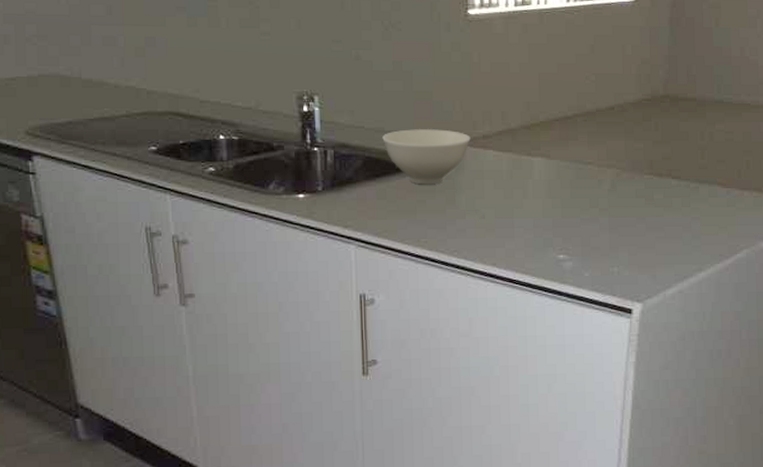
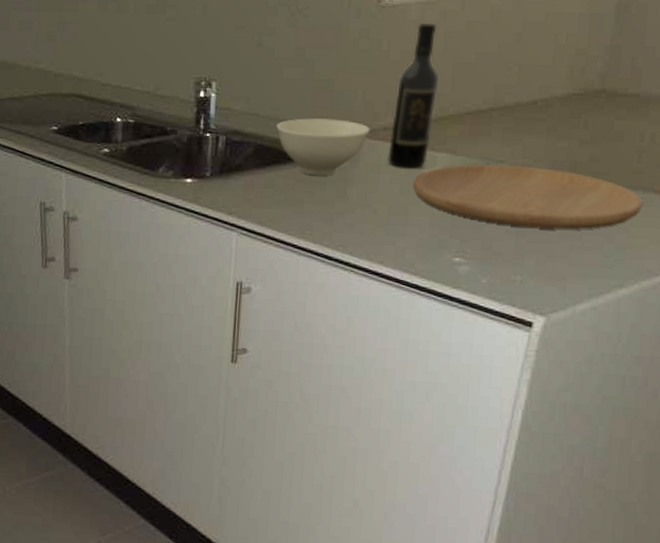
wine bottle: none [489,37,529,173] -> present [387,24,440,169]
cutting board: none [514,166,710,222] -> present [412,164,643,230]

